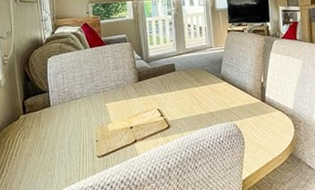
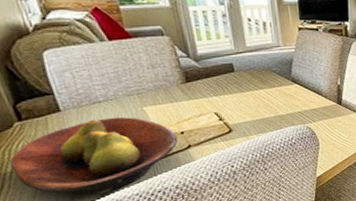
fruit bowl: none [12,111,128,181] -> present [10,116,178,193]

